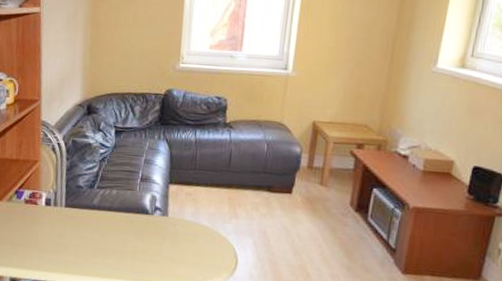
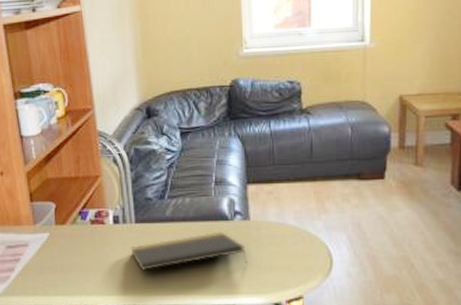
notepad: none [57,223,161,254] -> present [130,231,247,272]

